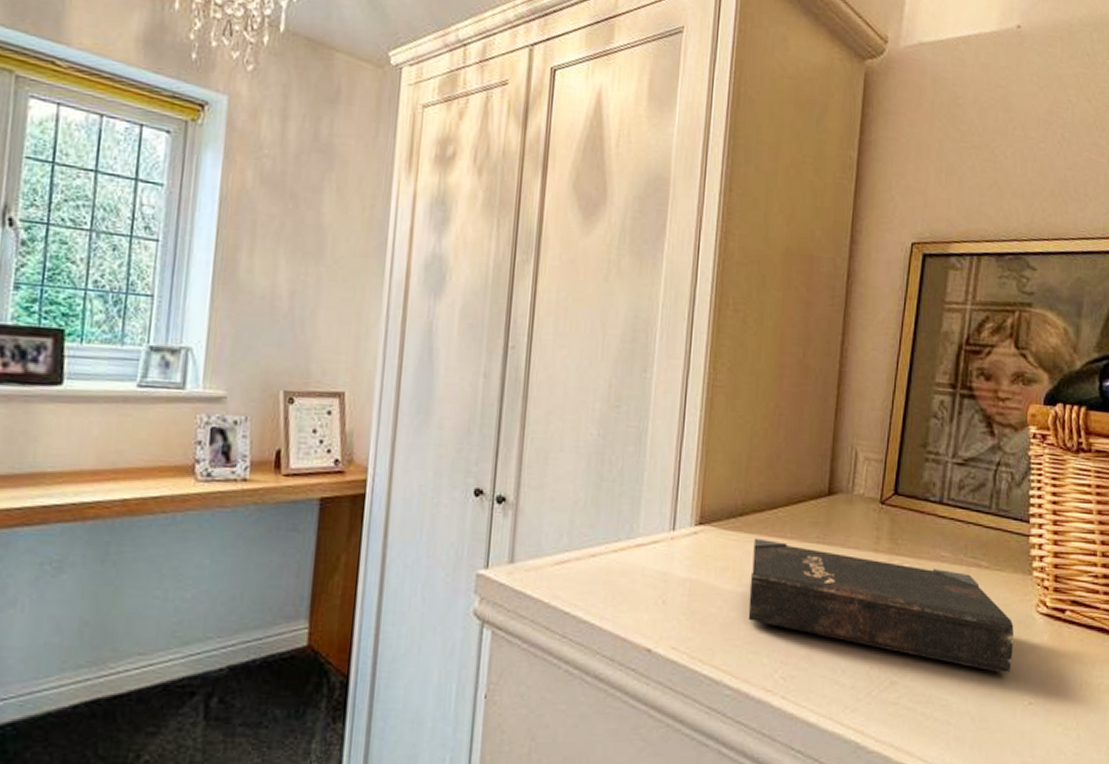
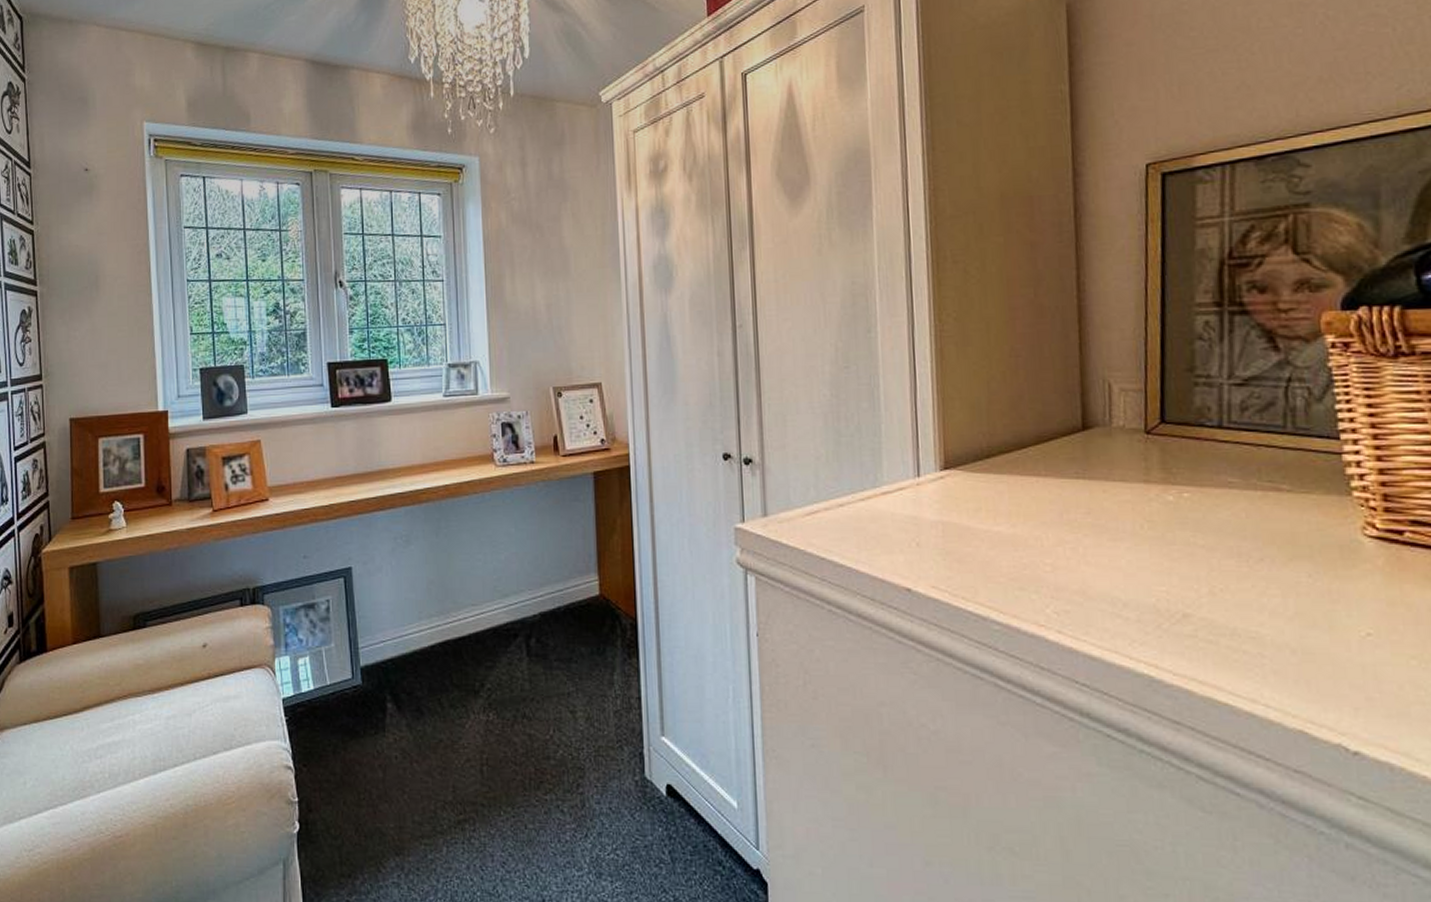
hardback book: present [748,537,1014,674] -> none [1005,477,1338,603]

